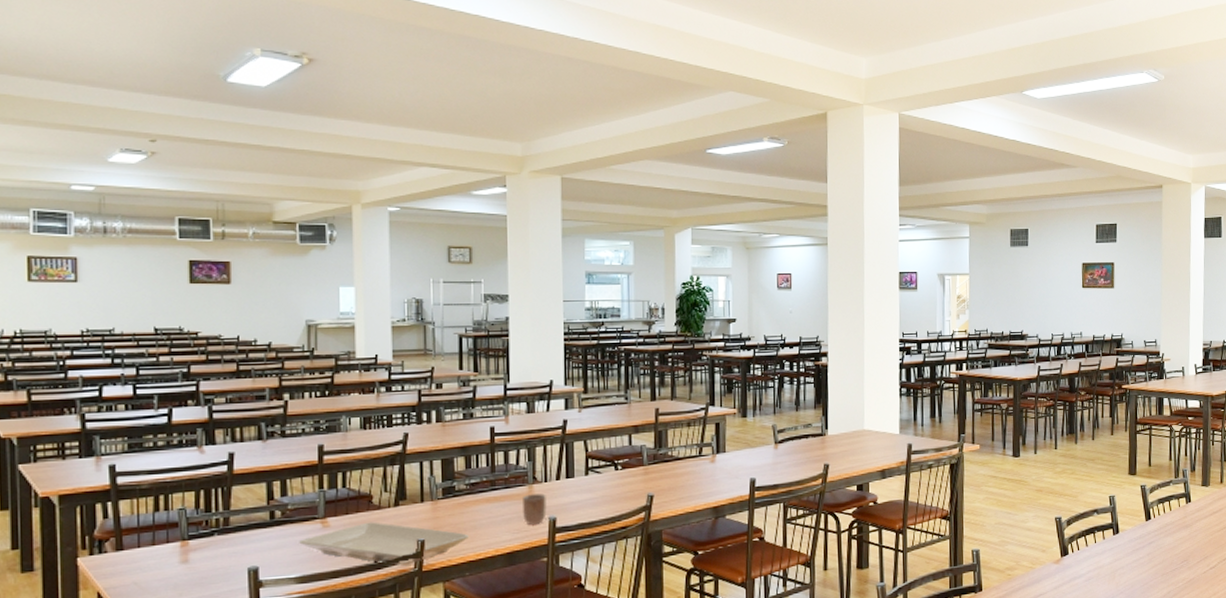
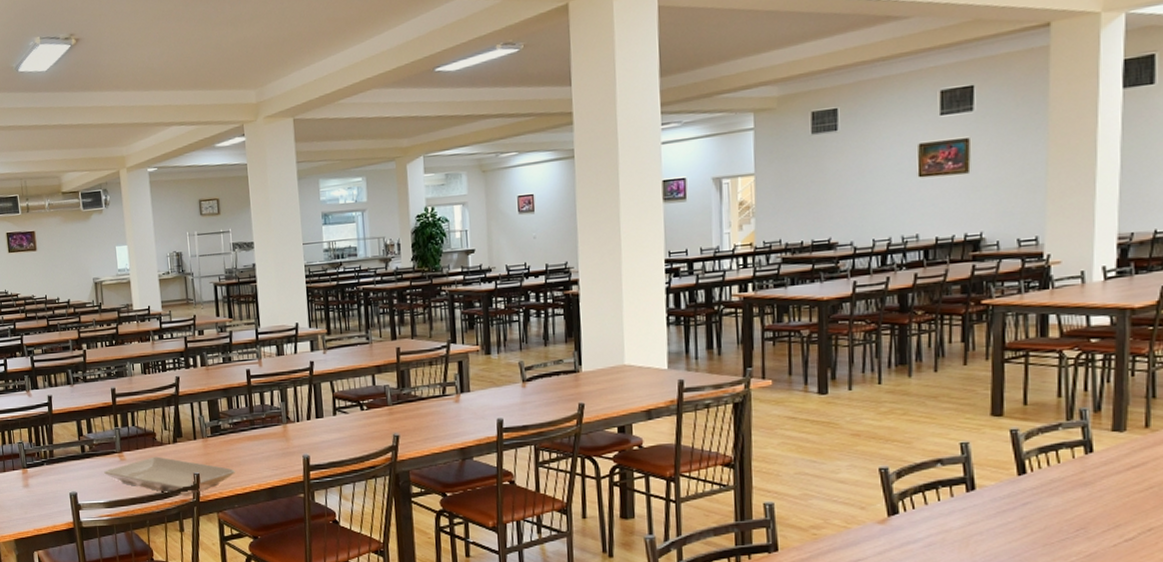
cup: present [521,493,547,525] -> none [278,433,301,462]

